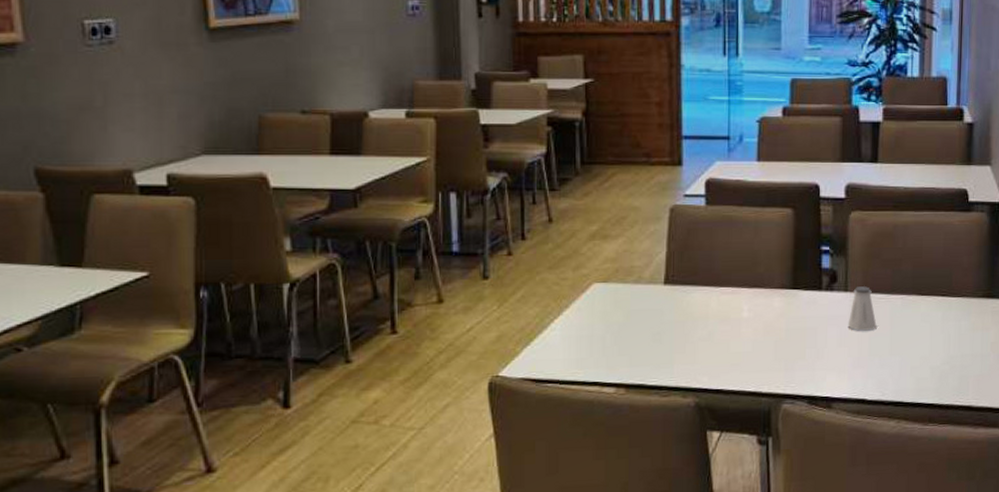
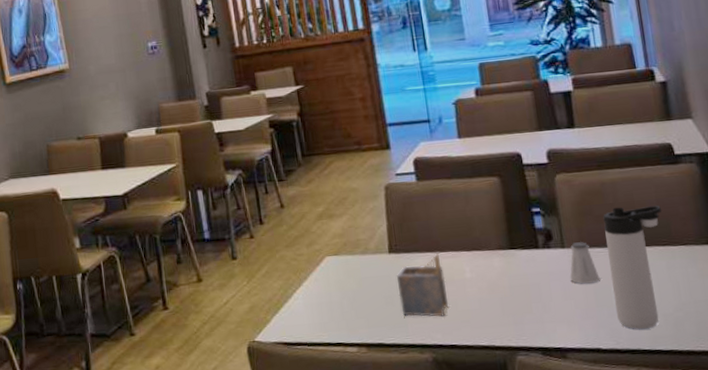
napkin holder: none [668,288,721,359] -> present [396,253,449,318]
thermos bottle: none [886,252,947,382] -> present [603,205,662,330]

